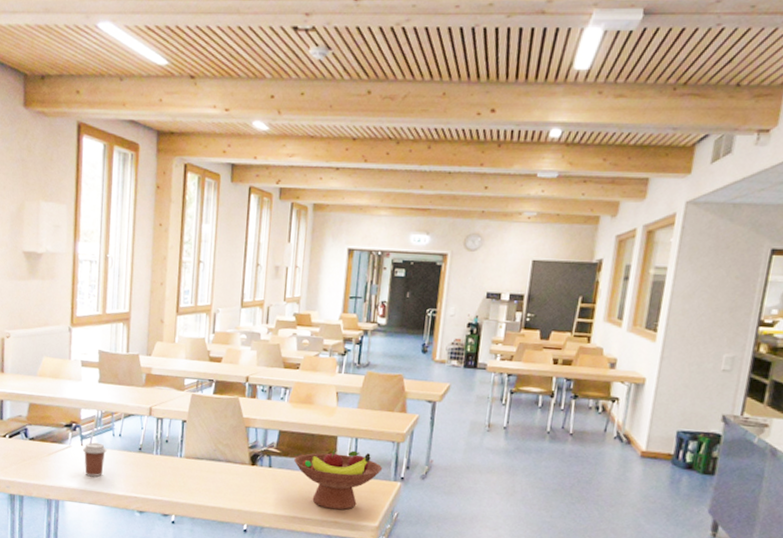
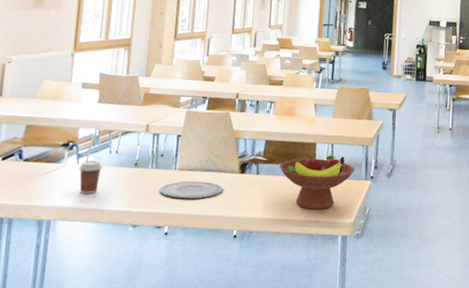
plate: none [165,469,233,490] -> present [159,181,224,199]

